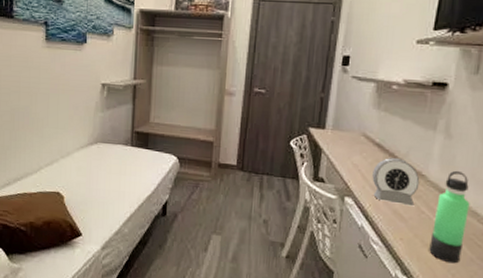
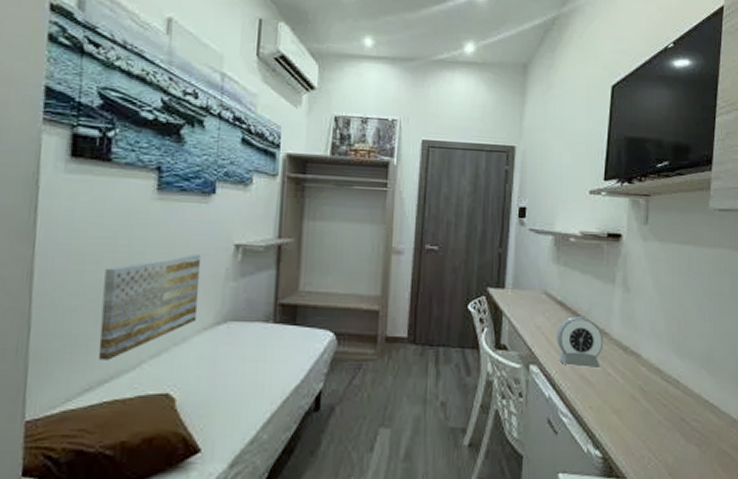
wall art: none [12,90,78,165] -> present [97,254,202,360]
thermos bottle: present [429,170,470,264] -> none [618,325,652,429]

